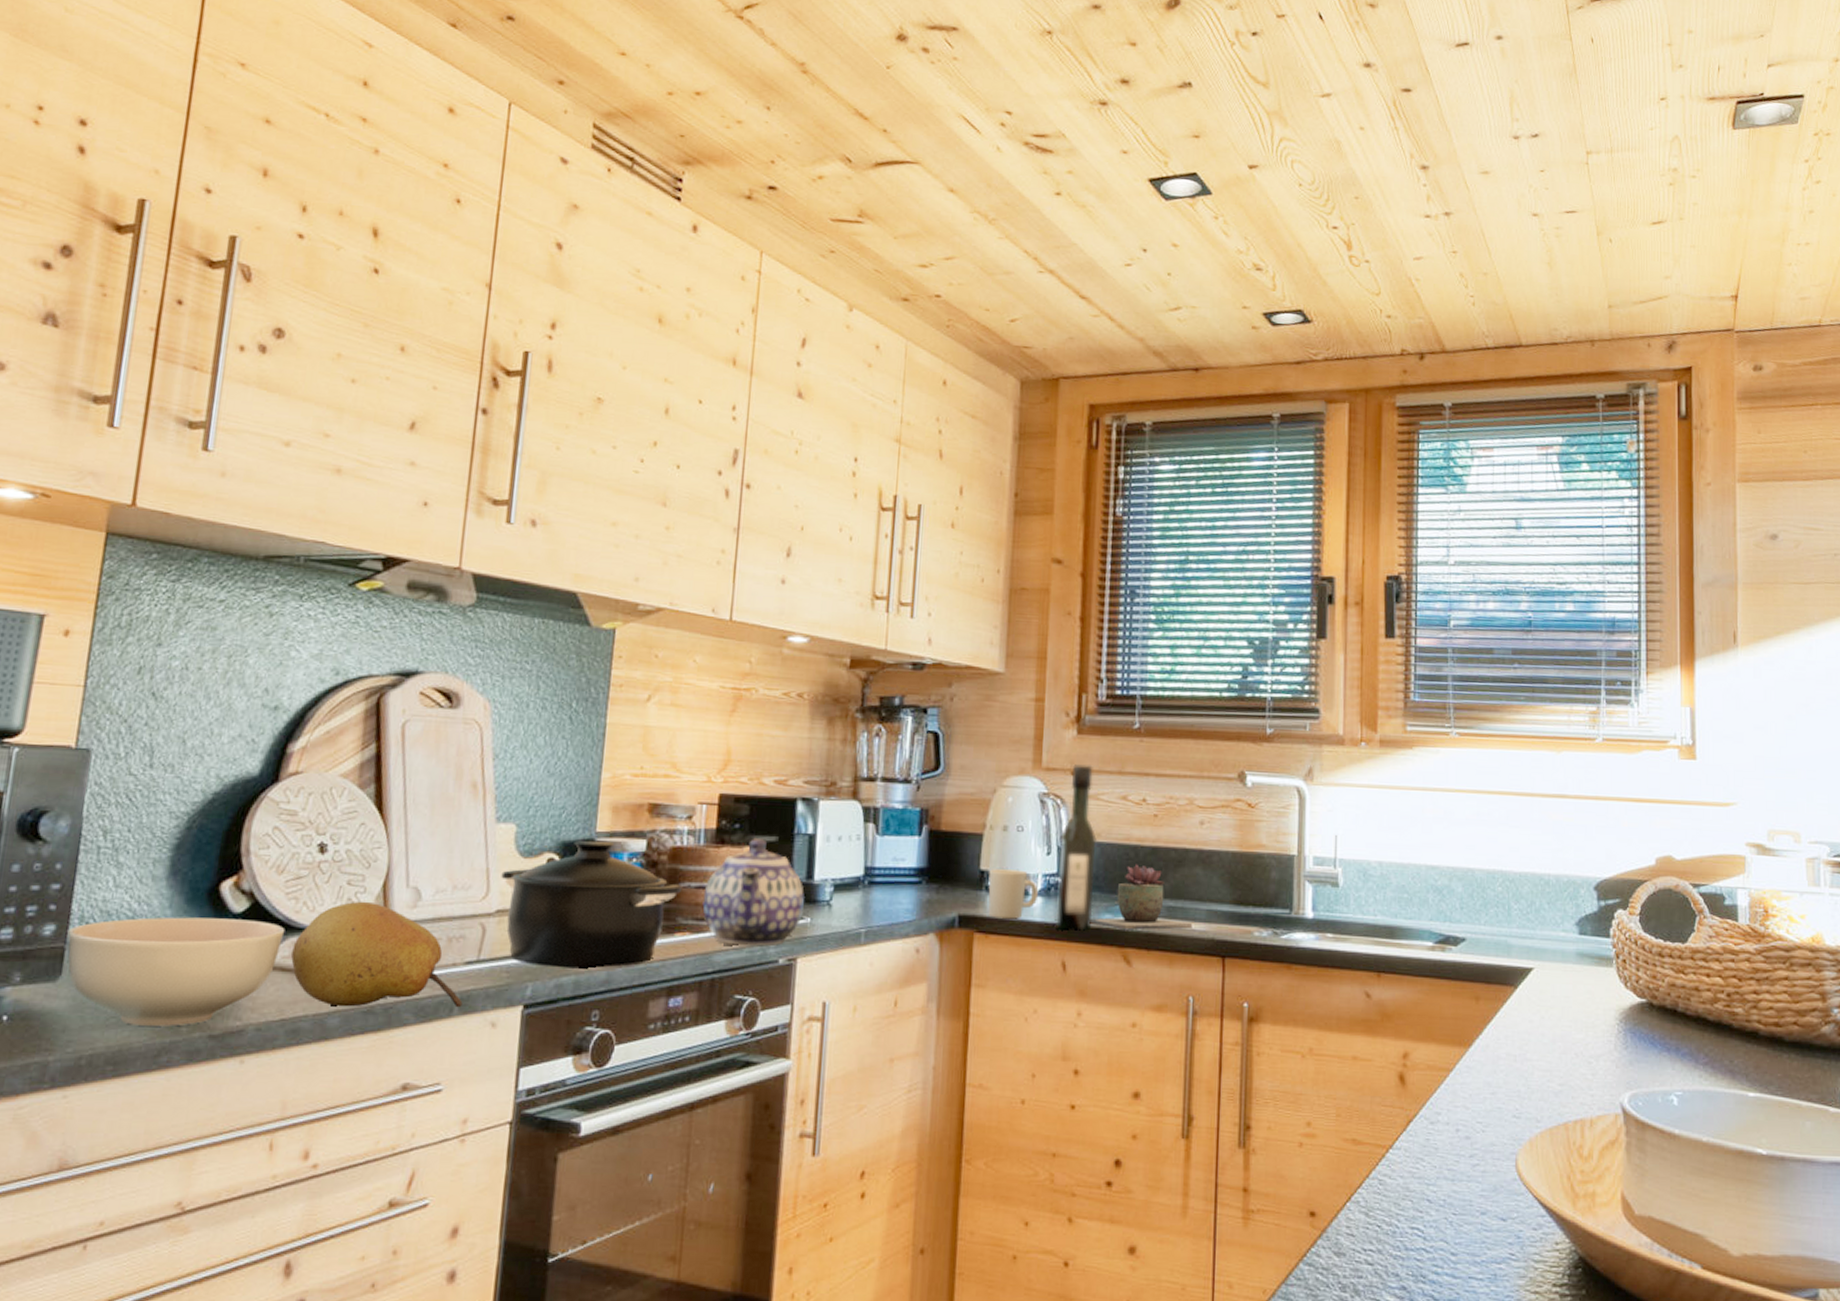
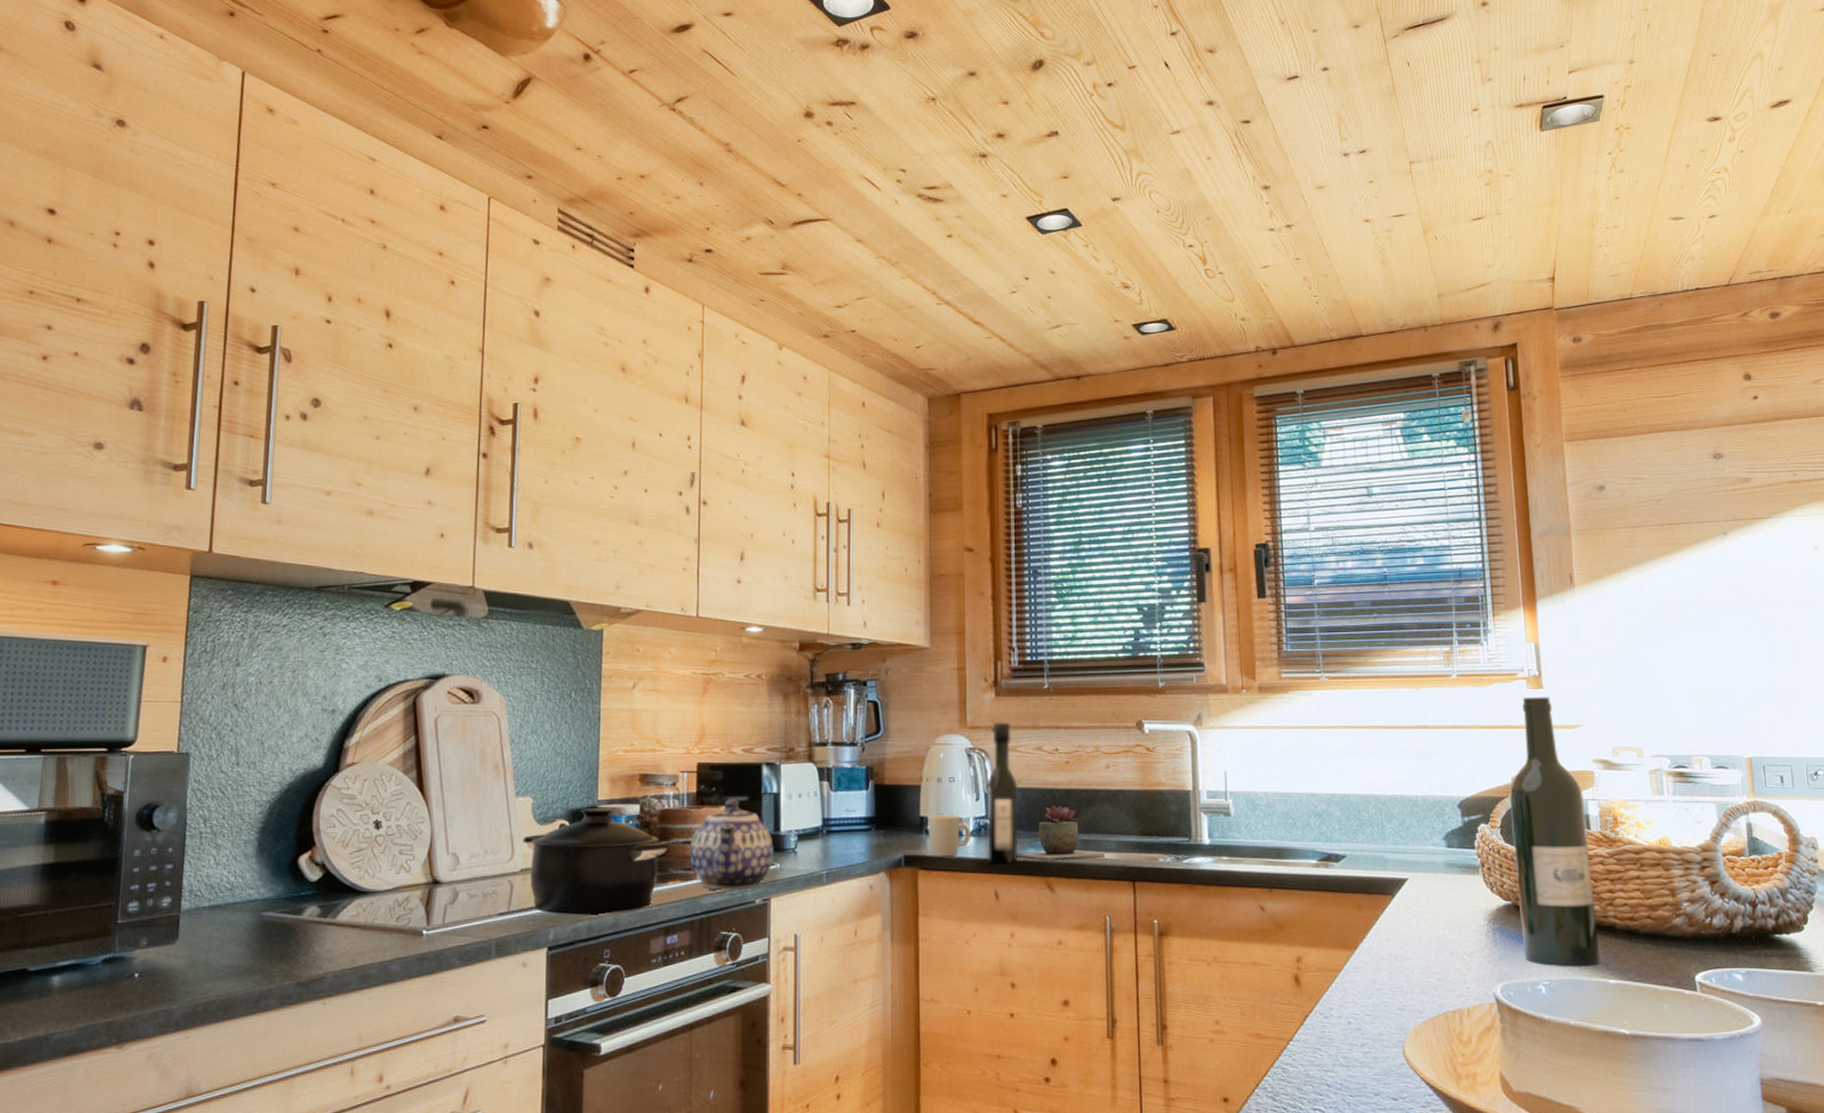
bowl: present [67,917,285,1027] -> none [181,886,352,977]
fruit: present [291,901,463,1008] -> none [358,867,498,955]
wine bottle: none [1651,768,1739,1078] -> present [1509,697,1600,968]

